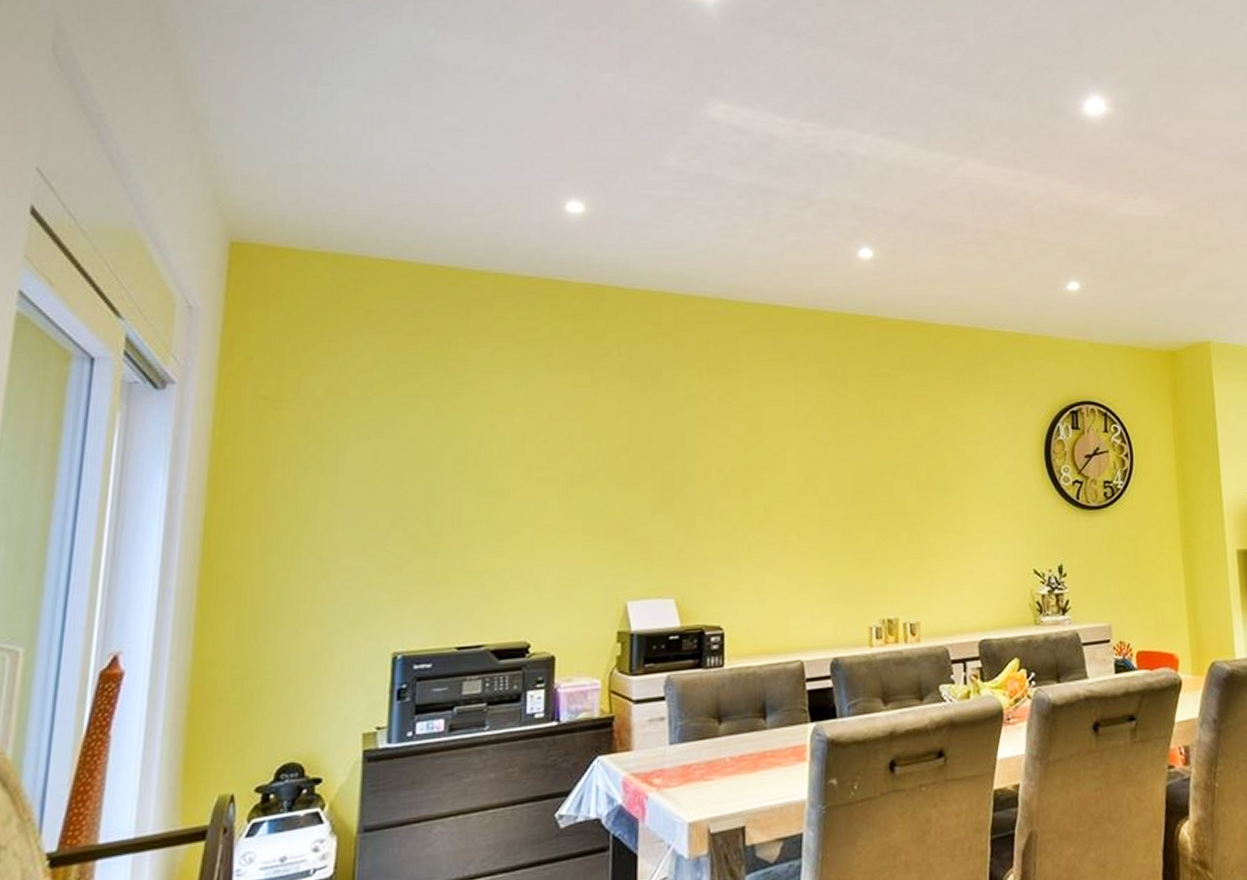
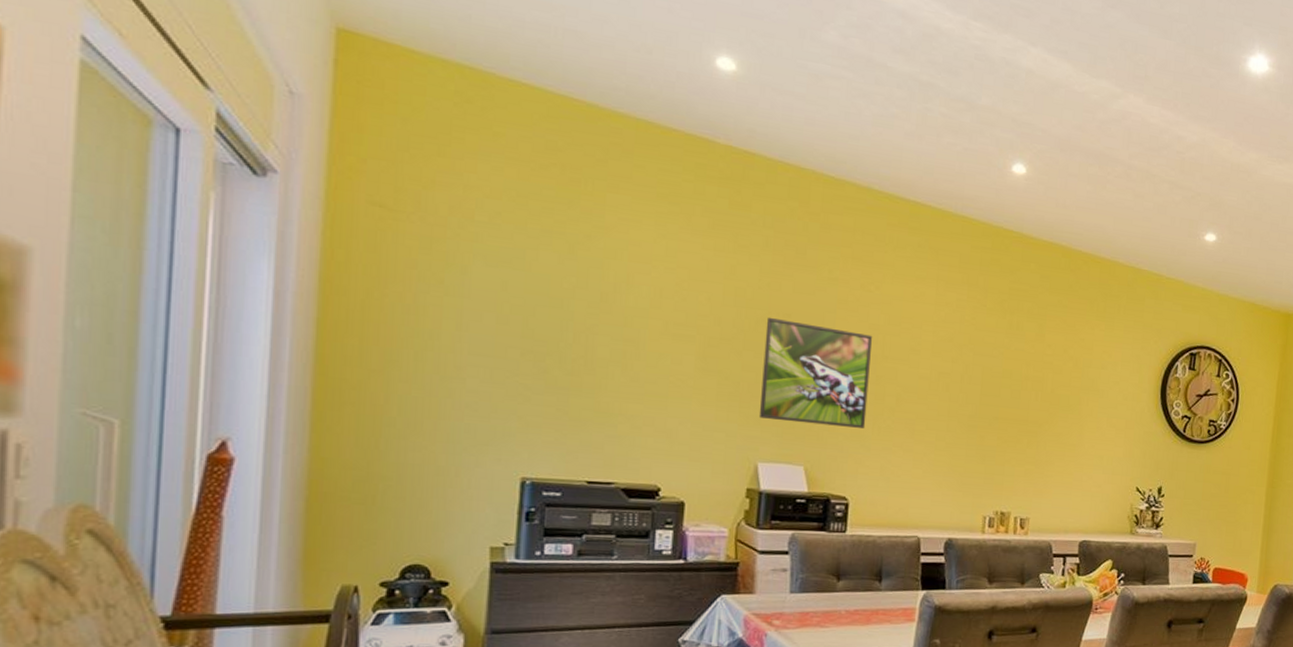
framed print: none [625,445,735,553] -> present [758,317,872,429]

